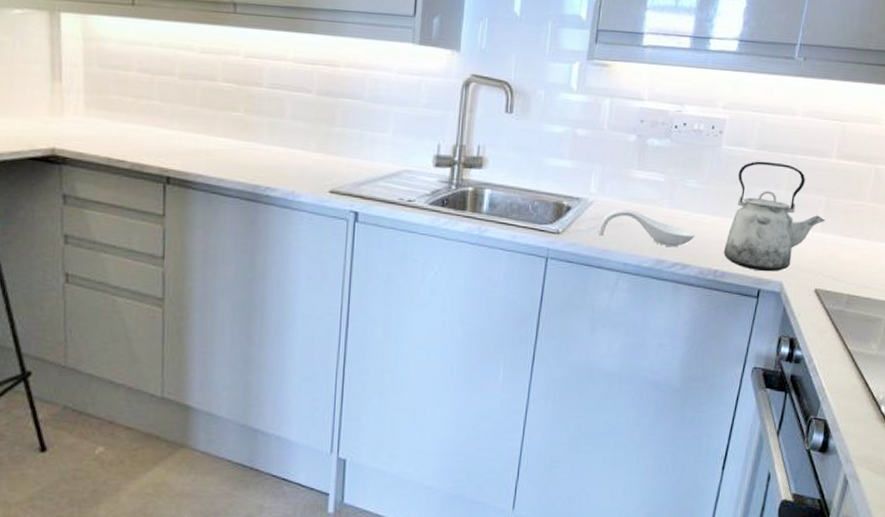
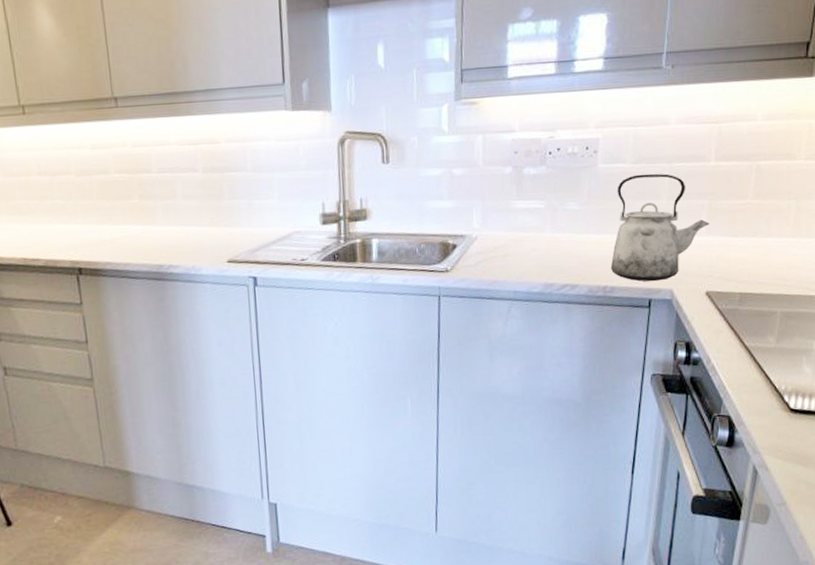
spoon rest: present [599,209,695,246] -> none [486,239,581,270]

